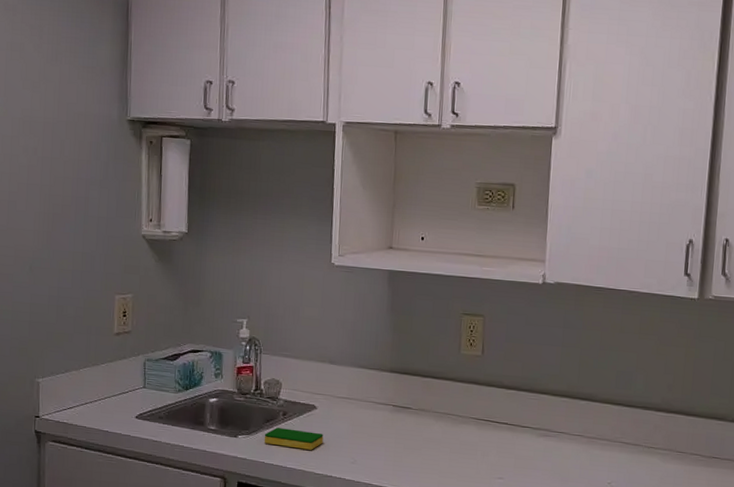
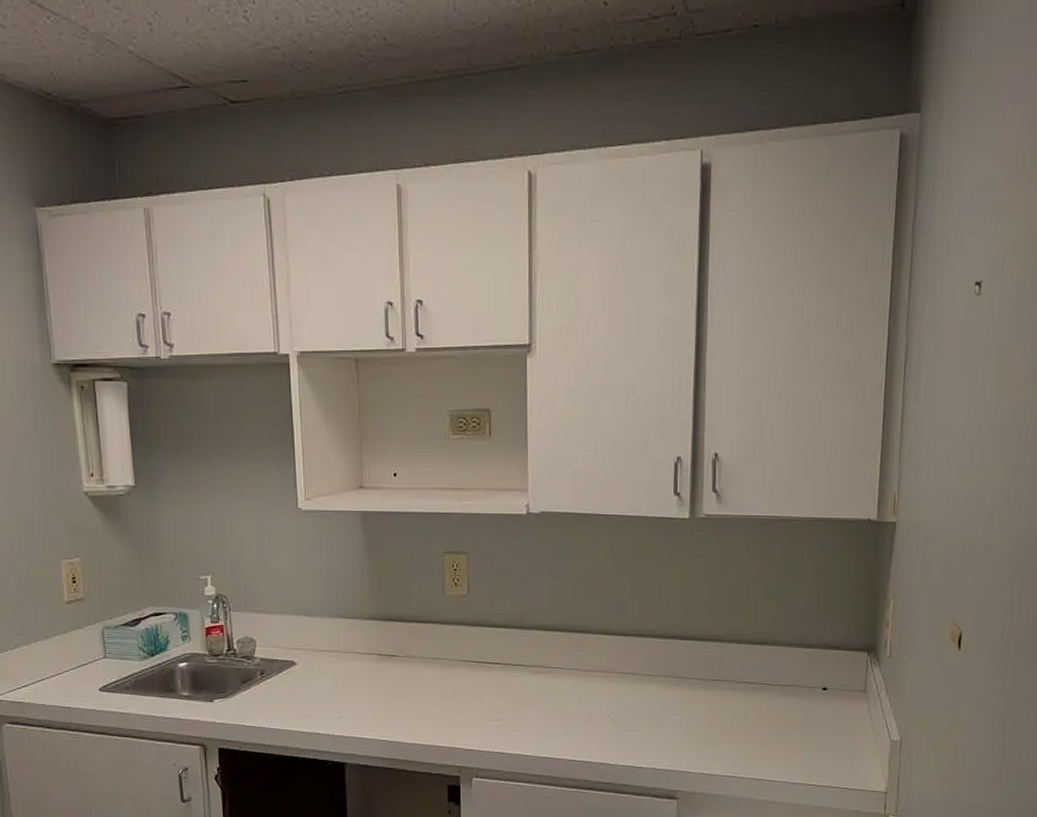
dish sponge: present [264,427,324,450] -> none [242,688,306,708]

